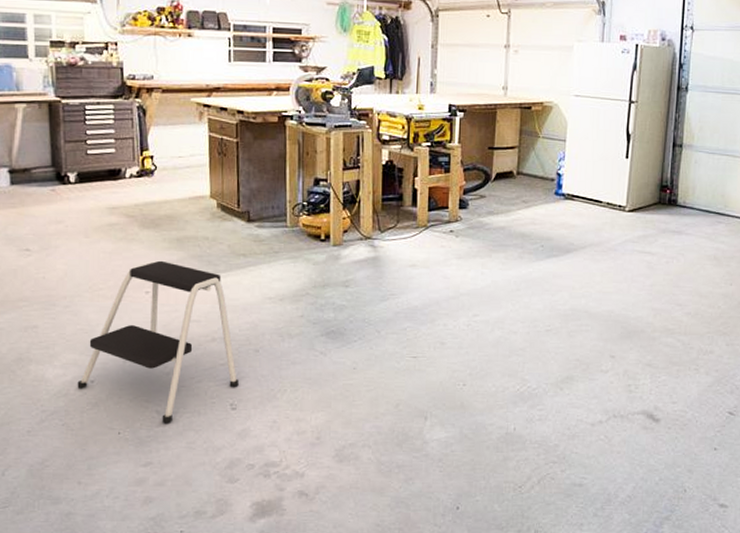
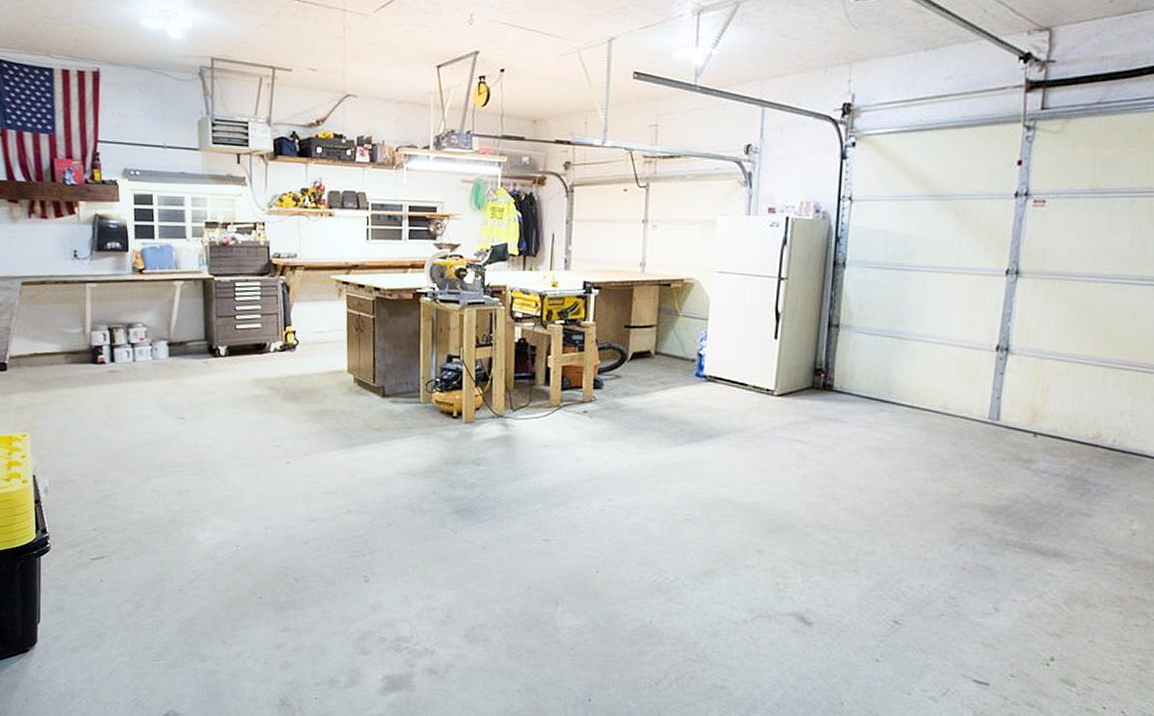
step stool: present [77,260,239,424] -> none [224,432,372,591]

